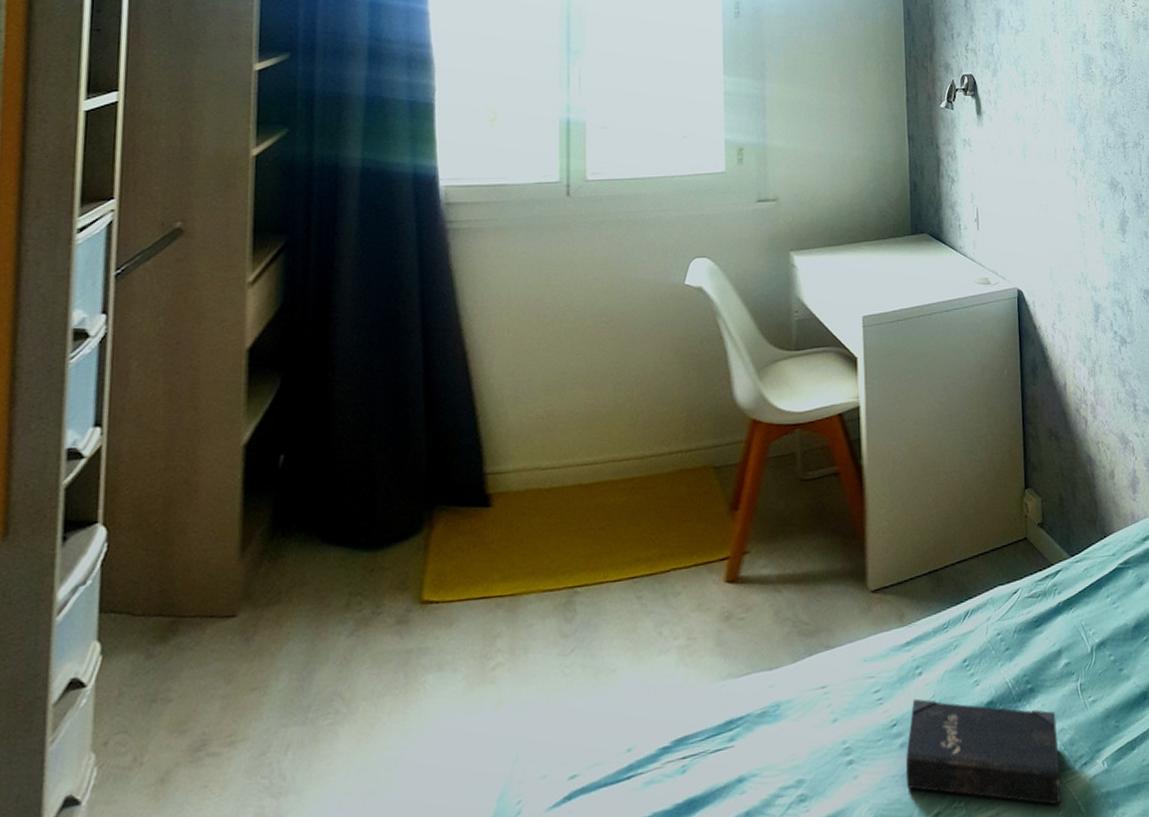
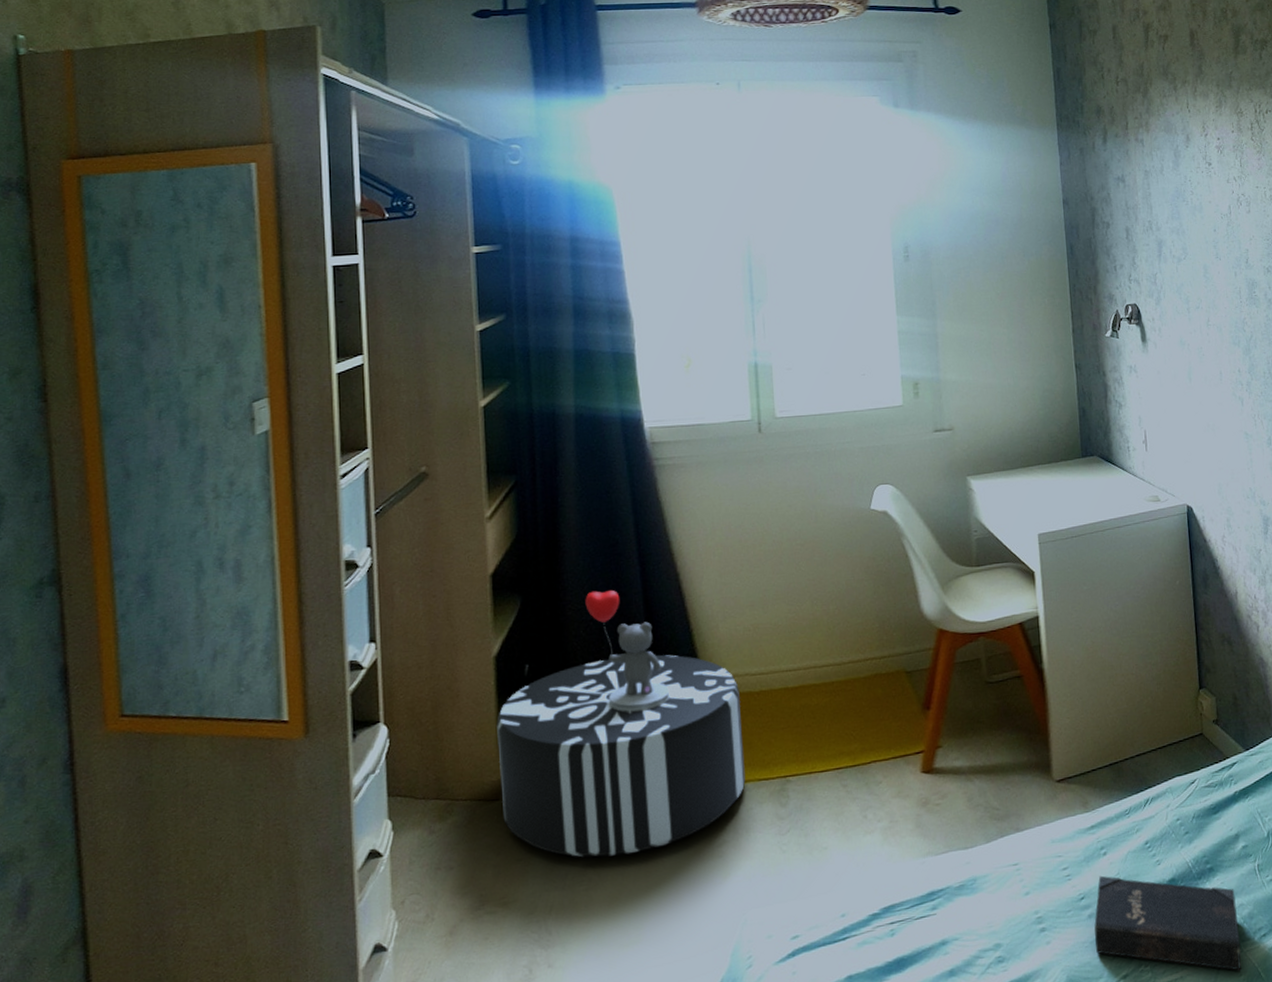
pouf: none [239,444,528,685] -> present [497,654,746,857]
teddy bear: none [356,370,447,512] -> present [585,590,670,712]

